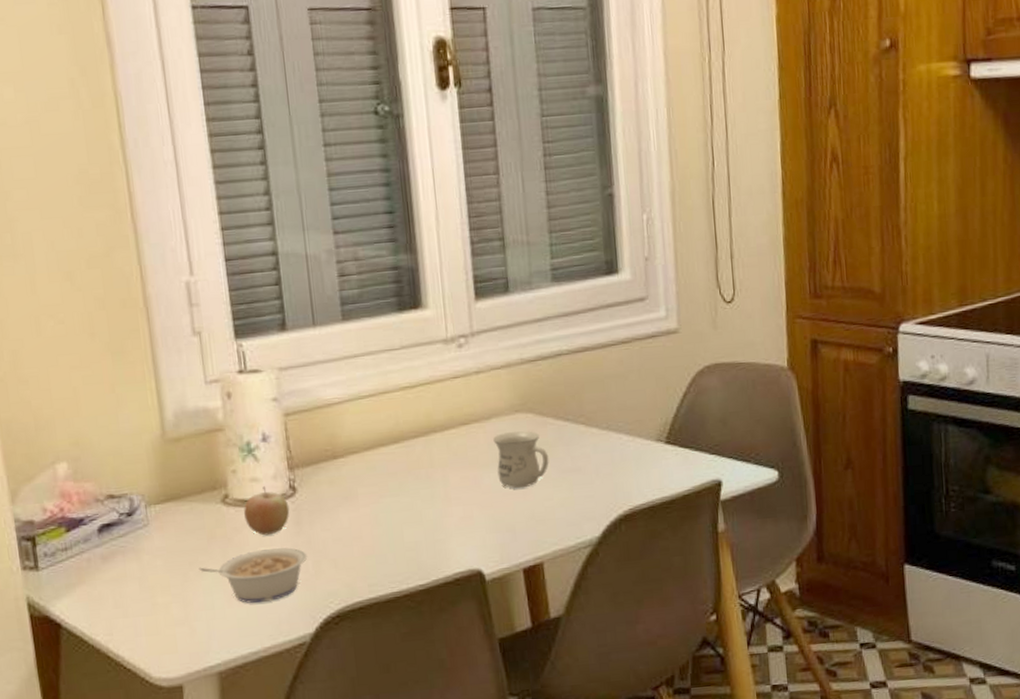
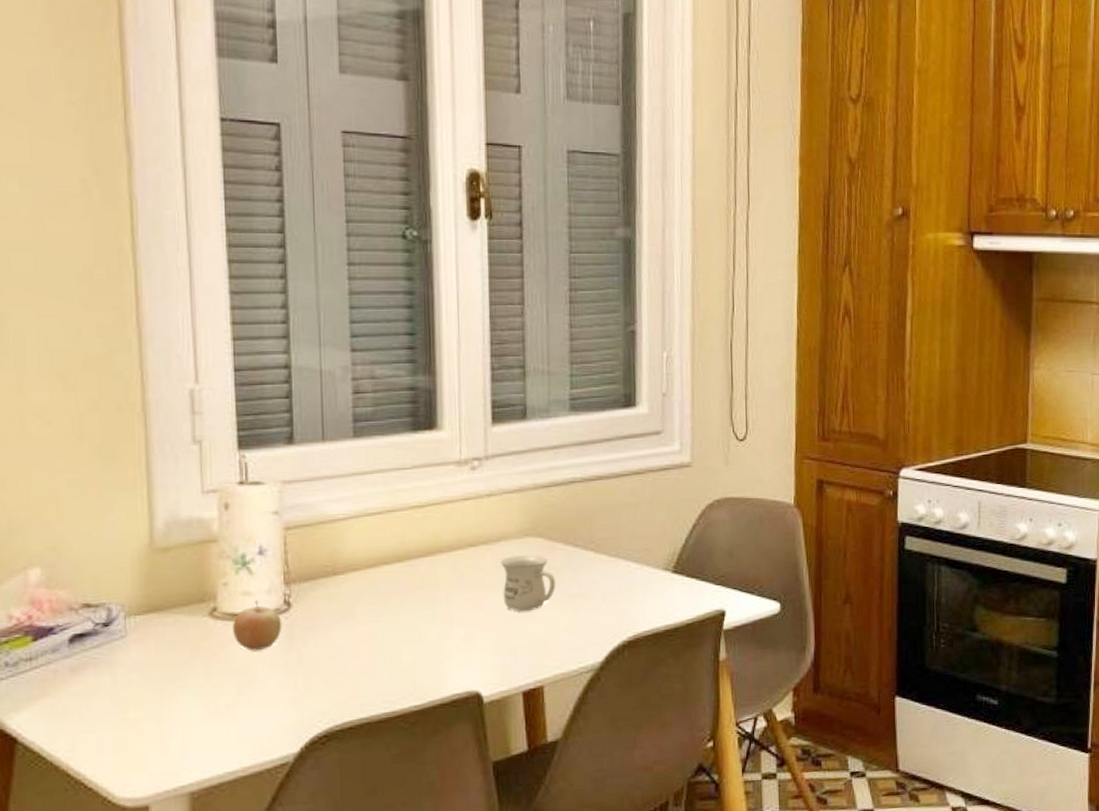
legume: present [198,547,308,604] -> none [178,663,298,721]

